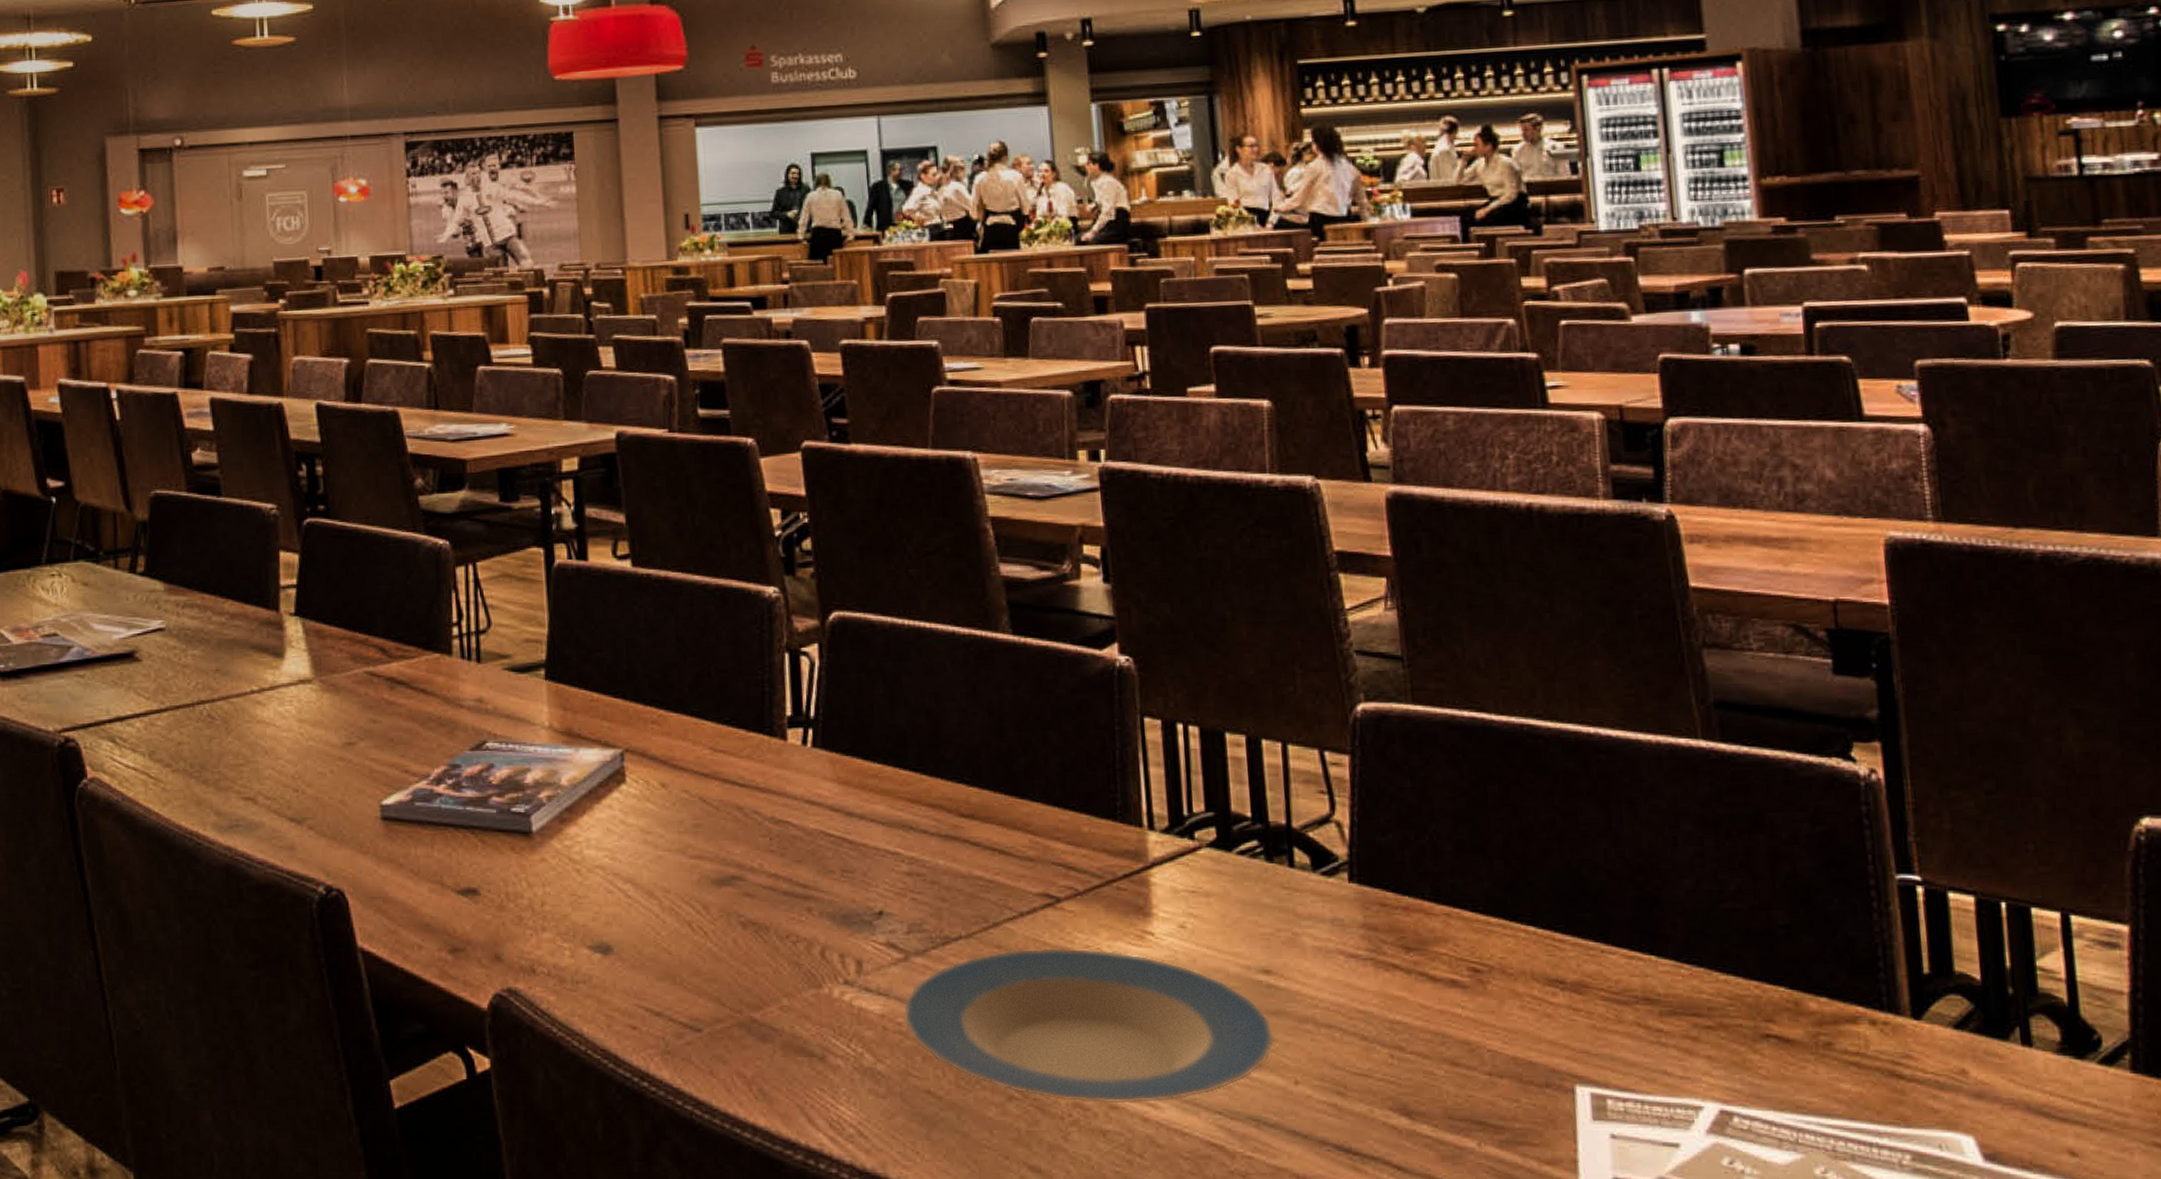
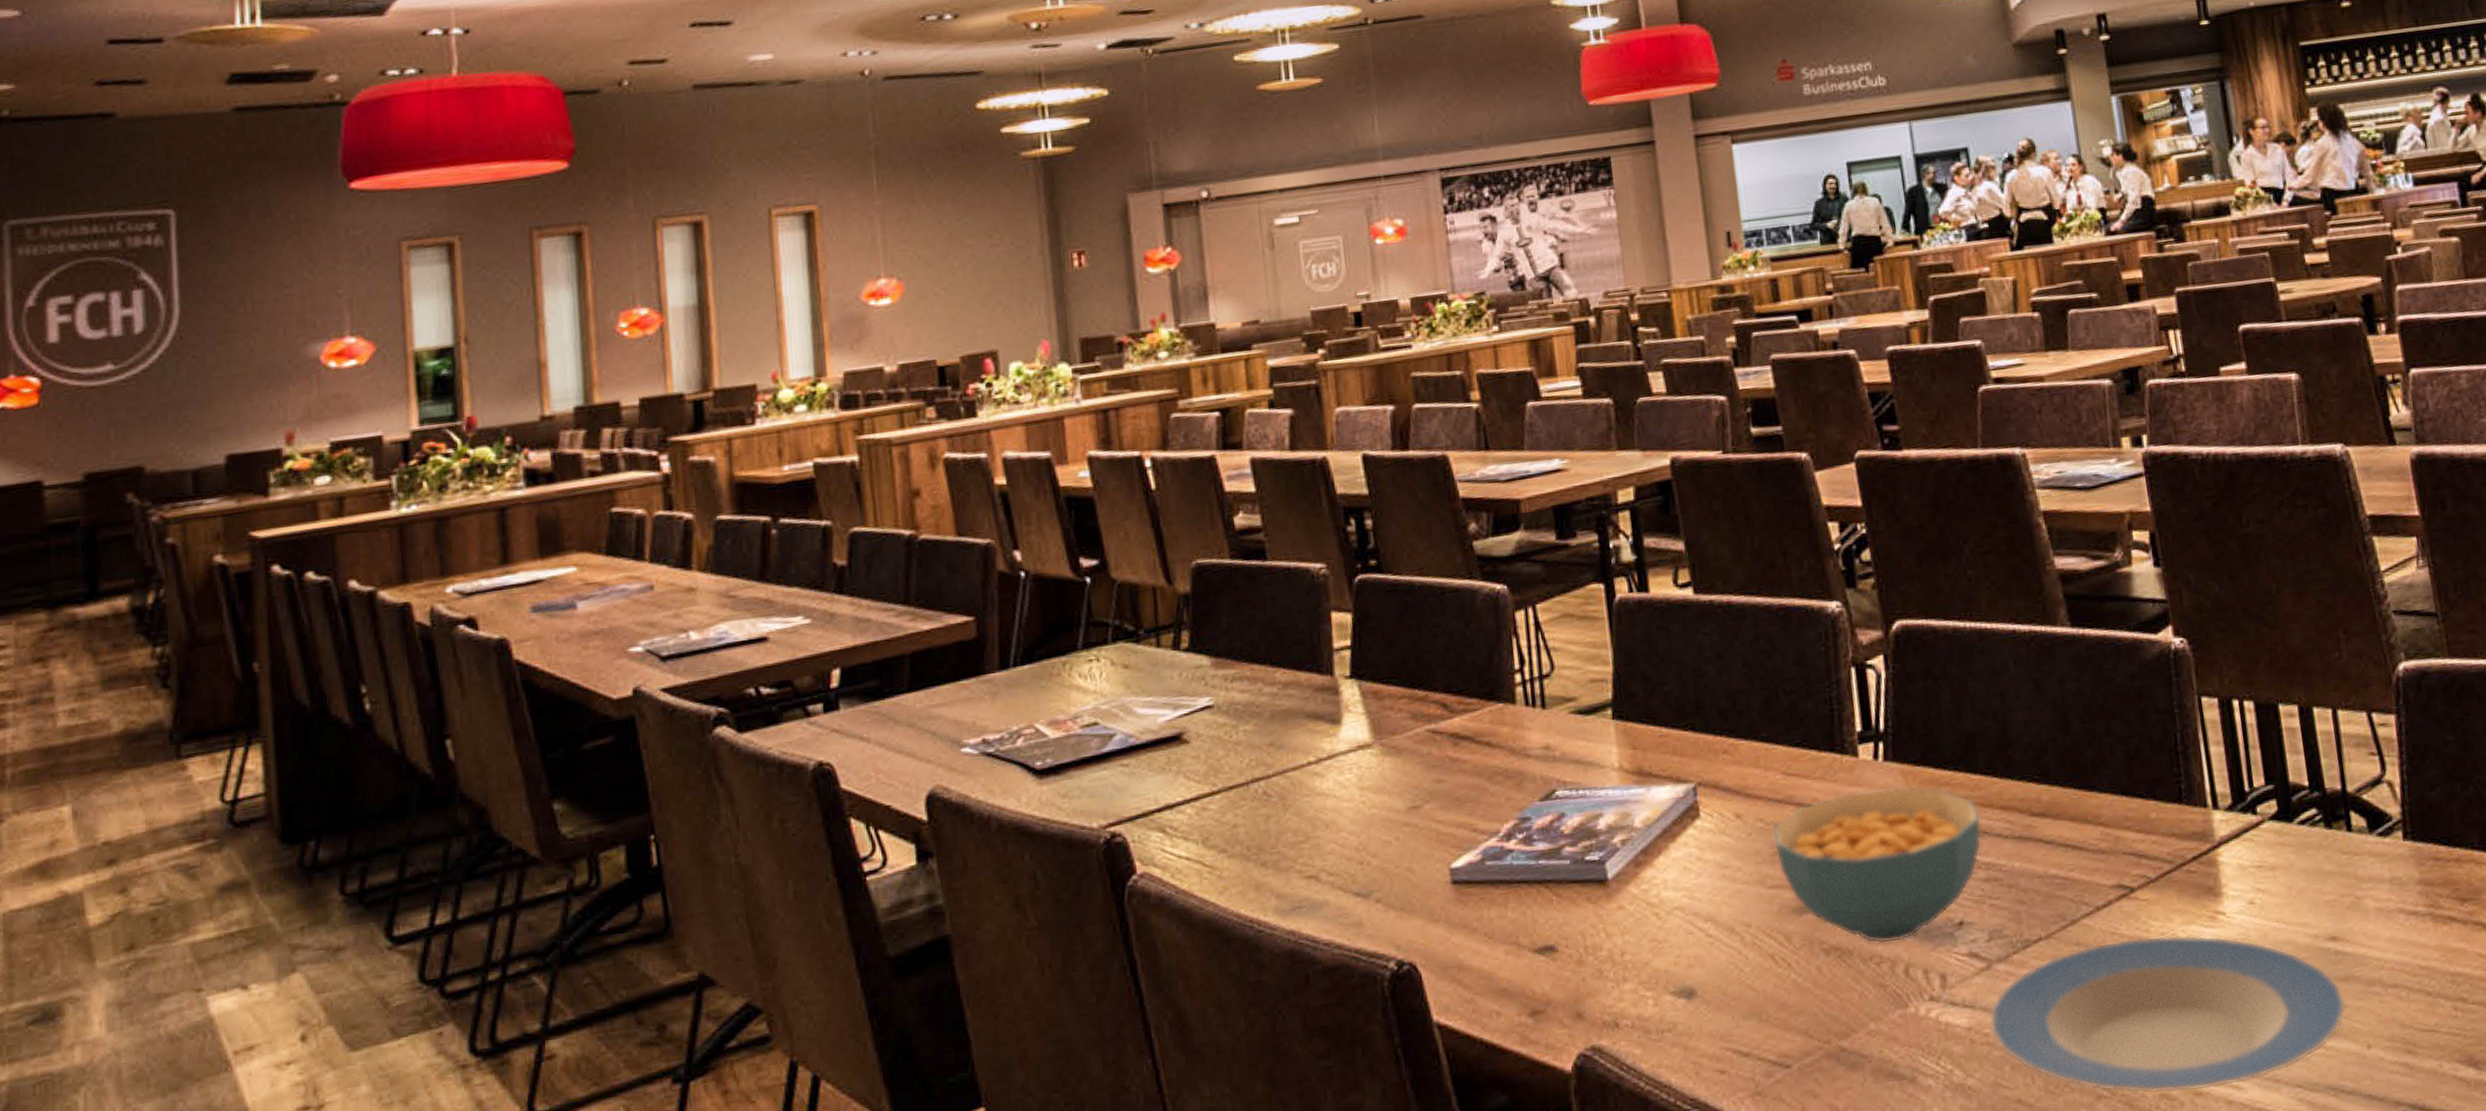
cereal bowl: none [696,773,908,925] -> present [1773,786,1982,944]

